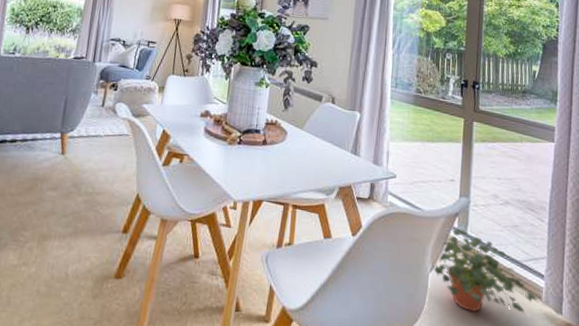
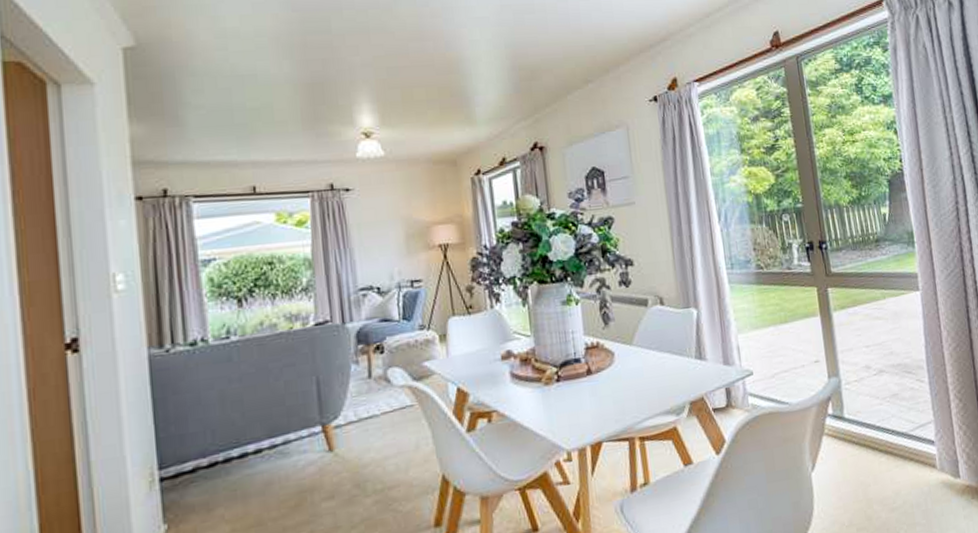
potted plant: present [432,229,537,313] -> none [813,414,932,503]

